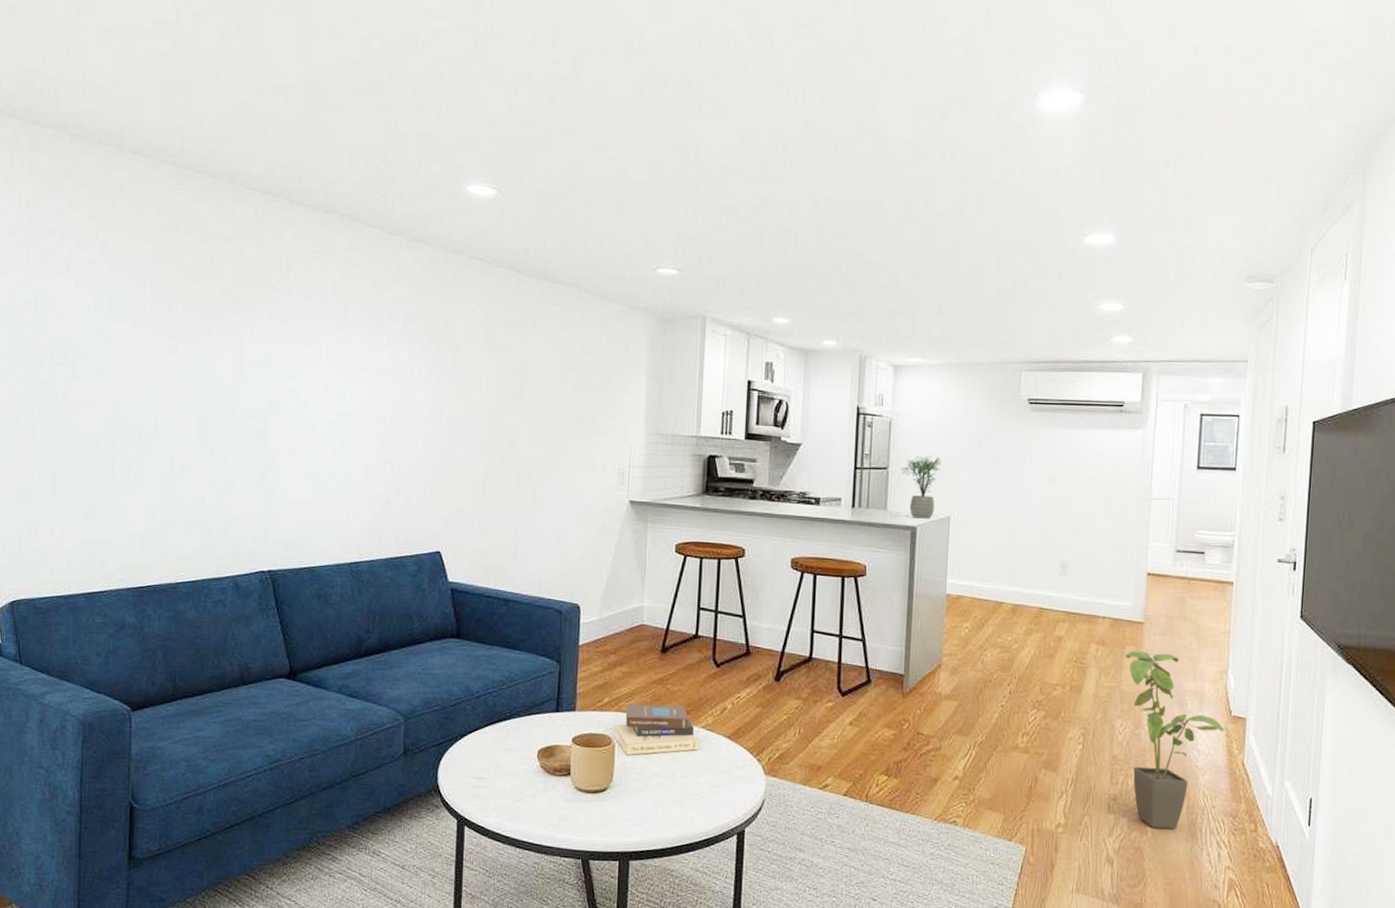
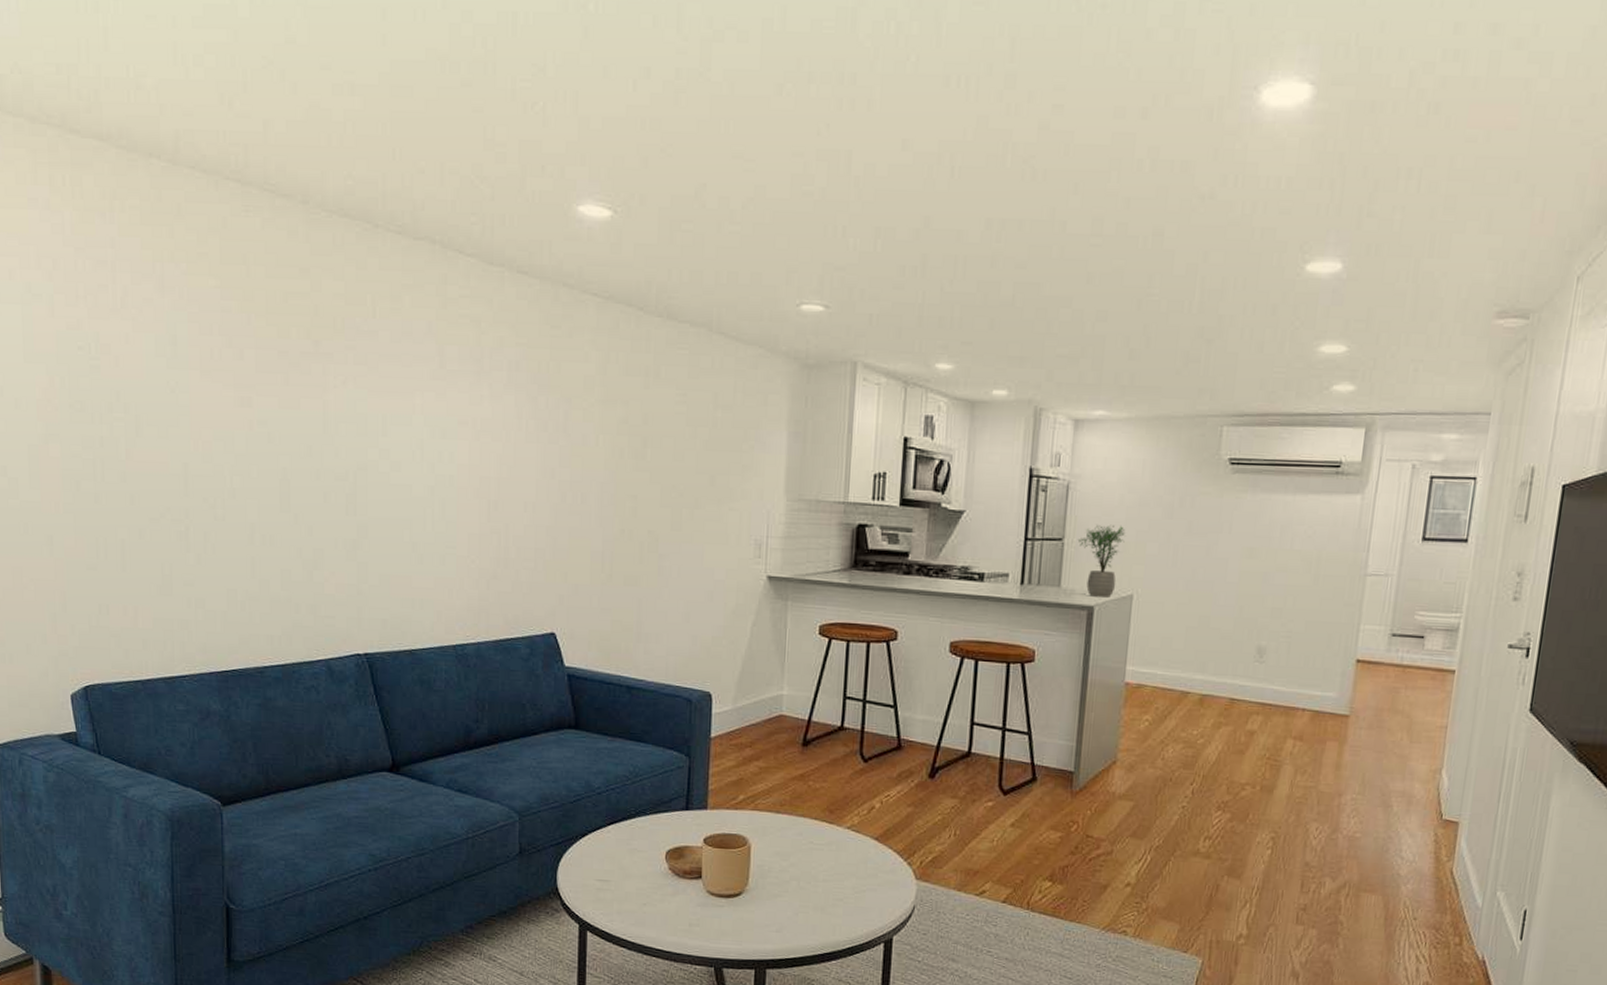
books: present [613,704,699,755] -> none [749,802,844,857]
house plant: present [1125,650,1225,829] -> none [1325,746,1434,942]

